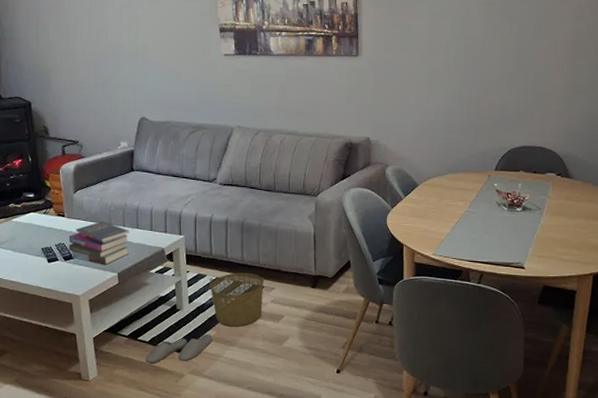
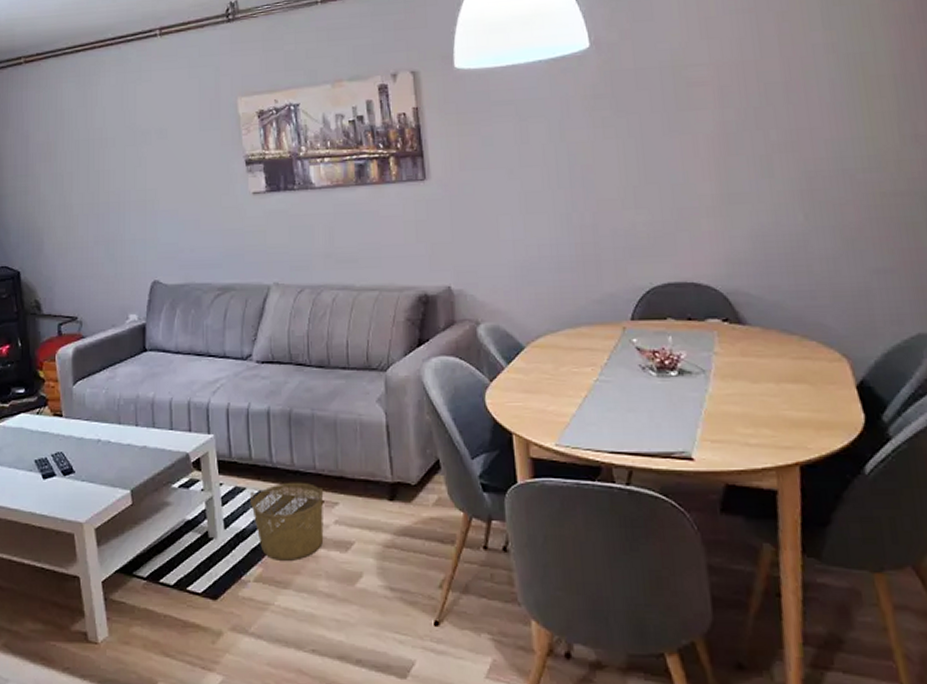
books: present [68,221,129,266] -> none [67,421,144,480]
slippers: present [146,334,212,363] -> none [171,573,258,616]

